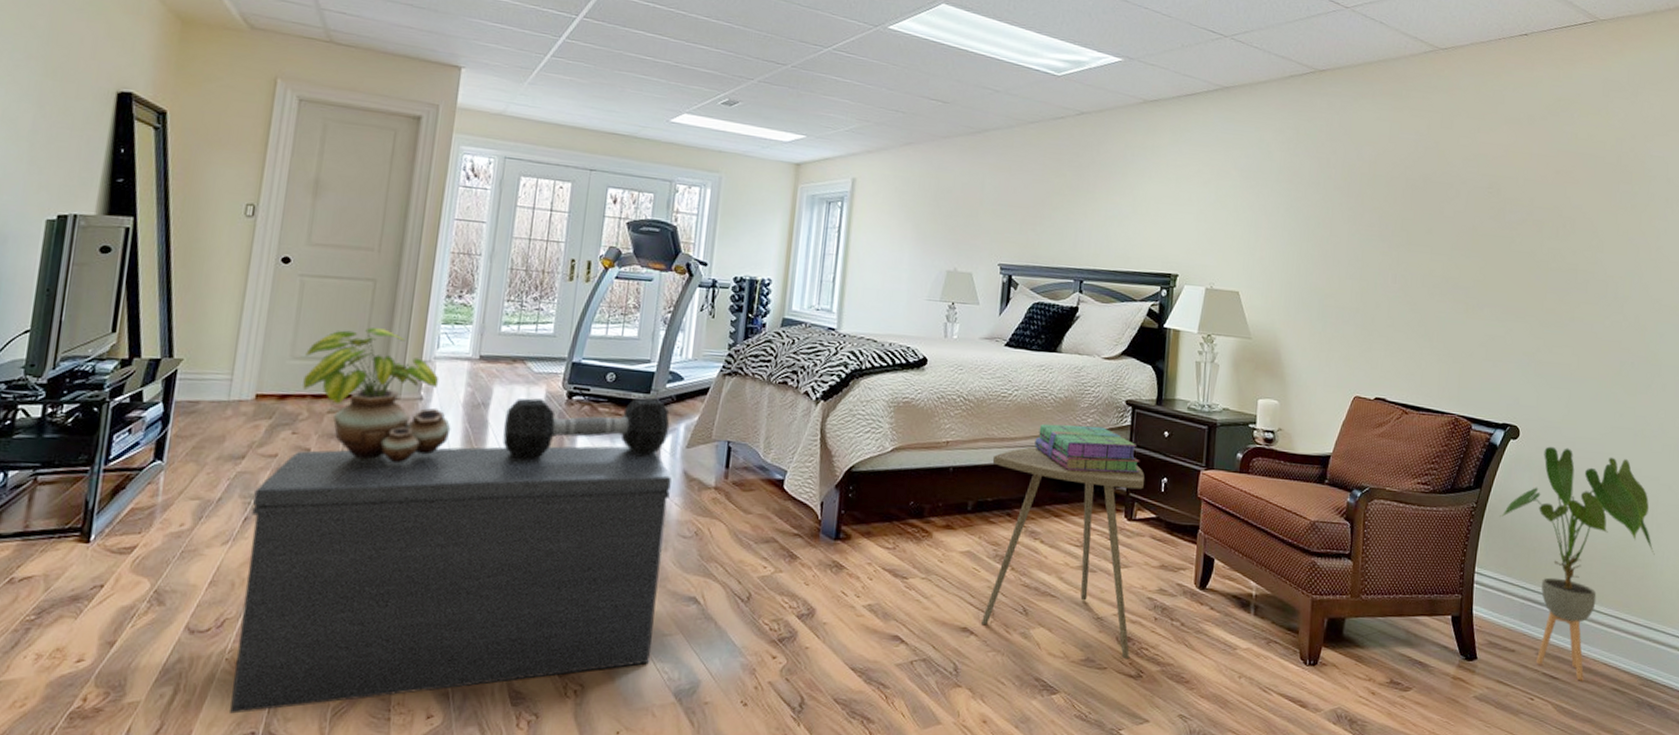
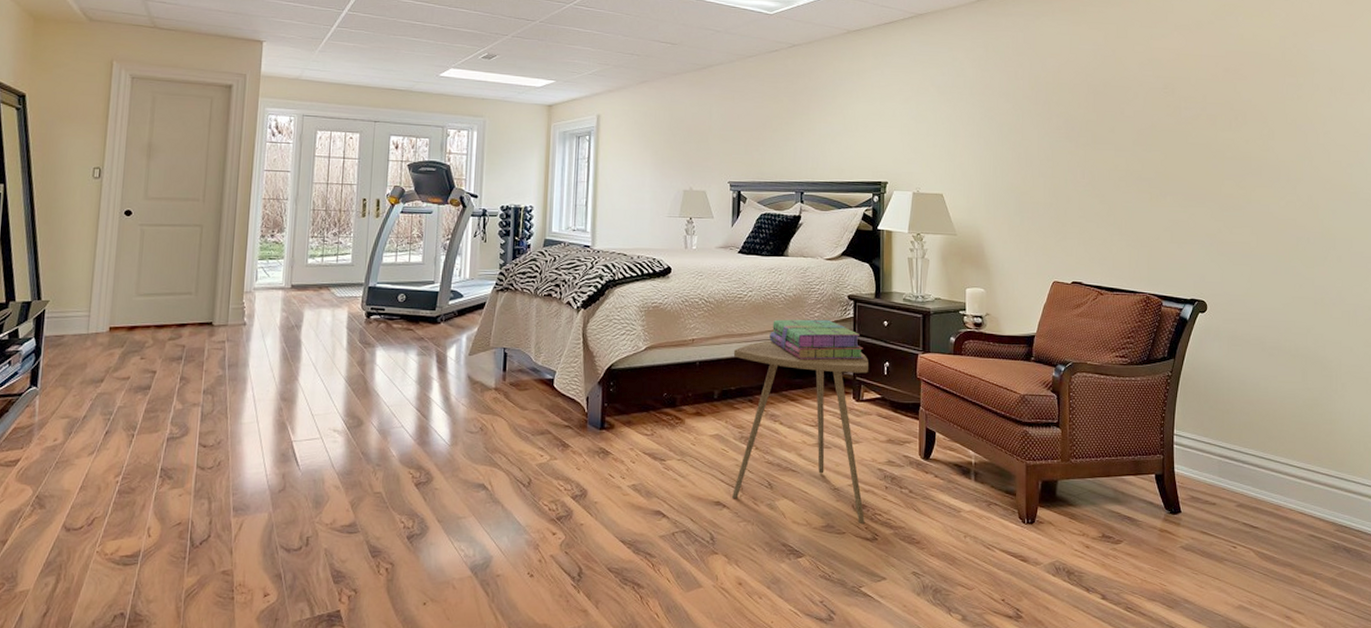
bench: present [229,446,672,714] -> none [102,356,458,598]
potted plant: present [303,327,451,464] -> none [147,266,271,380]
dumbbell: present [502,397,670,459] -> none [314,313,454,371]
house plant: present [1500,446,1655,681] -> none [1194,317,1341,529]

